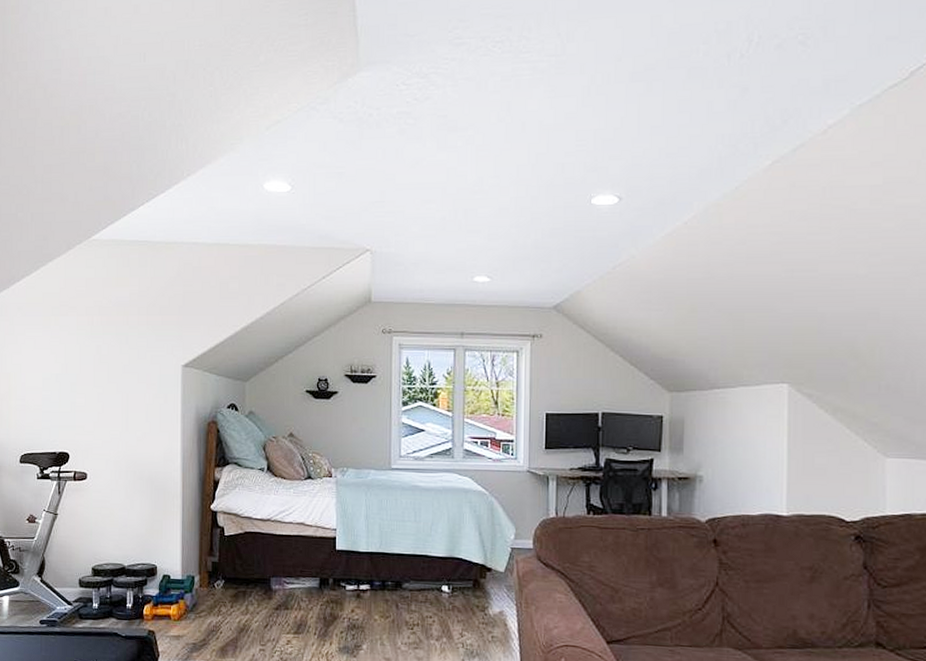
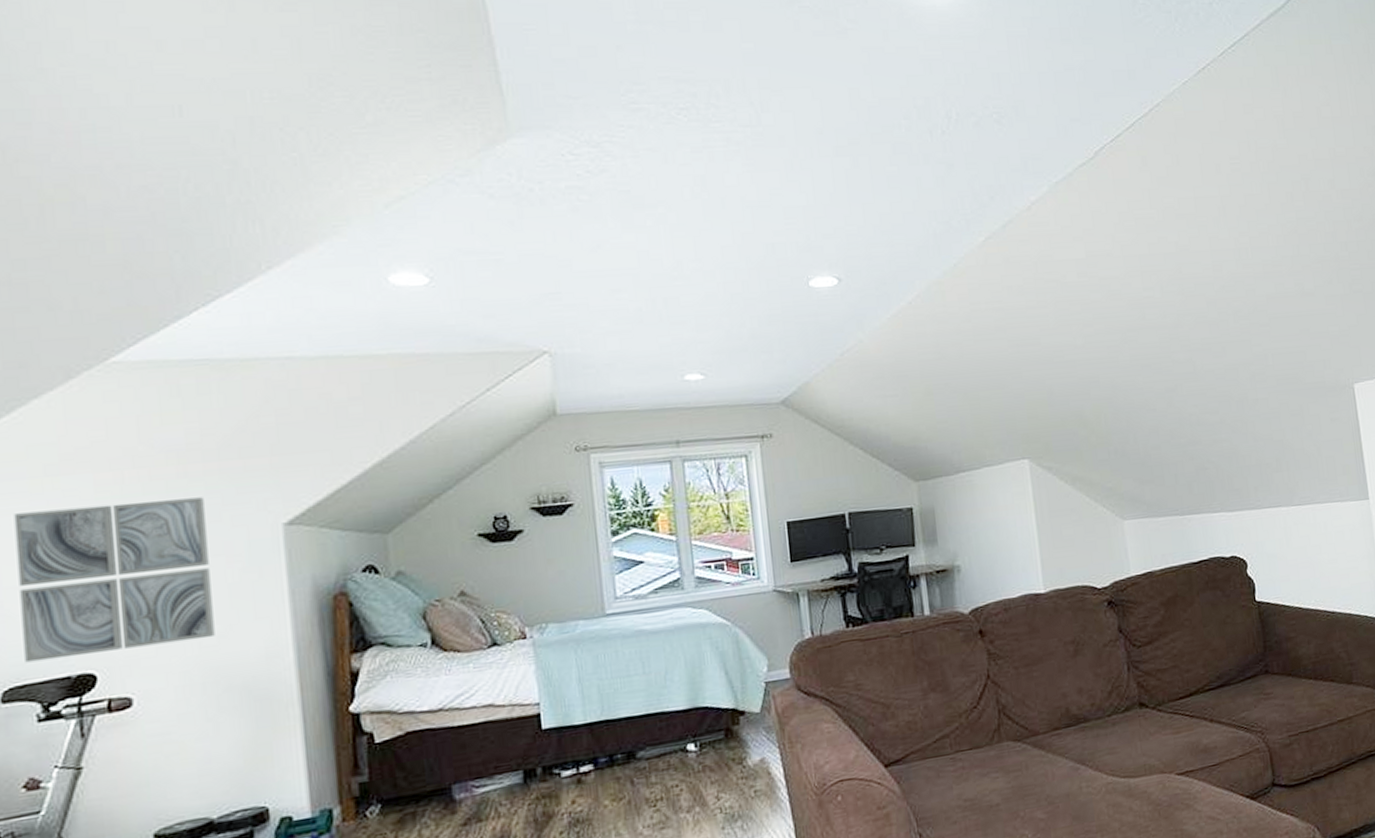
wall art: none [33,339,137,440] -> present [14,497,215,663]

